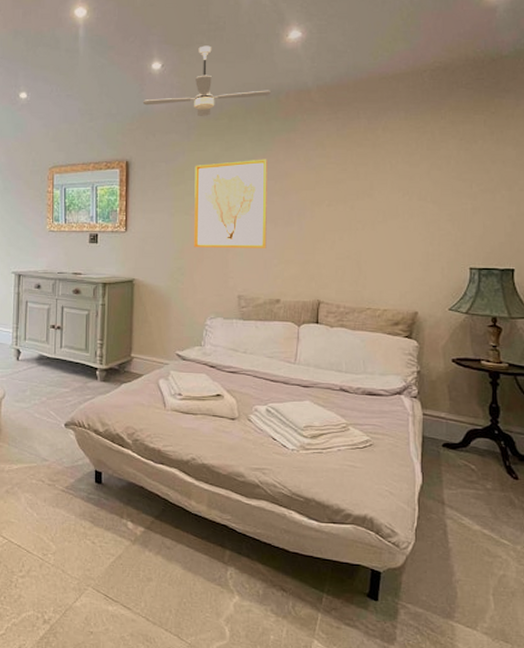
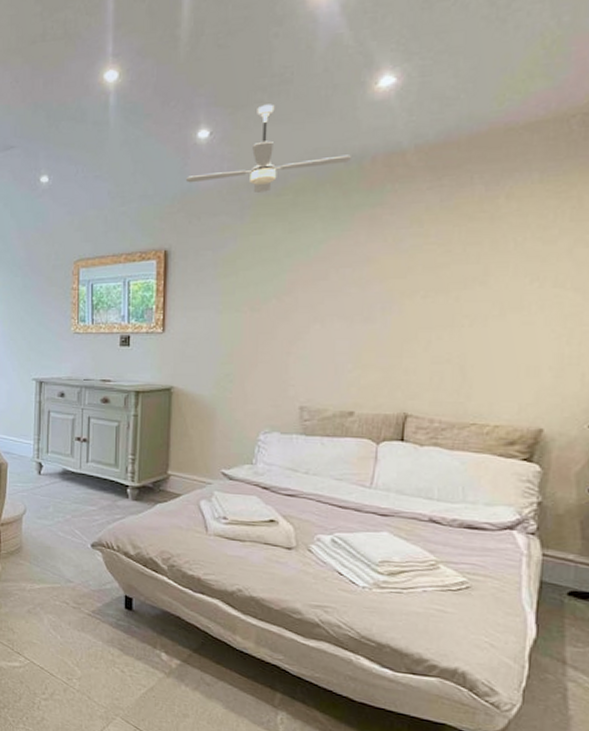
wall art: present [194,159,267,248] -> none [246,241,344,351]

